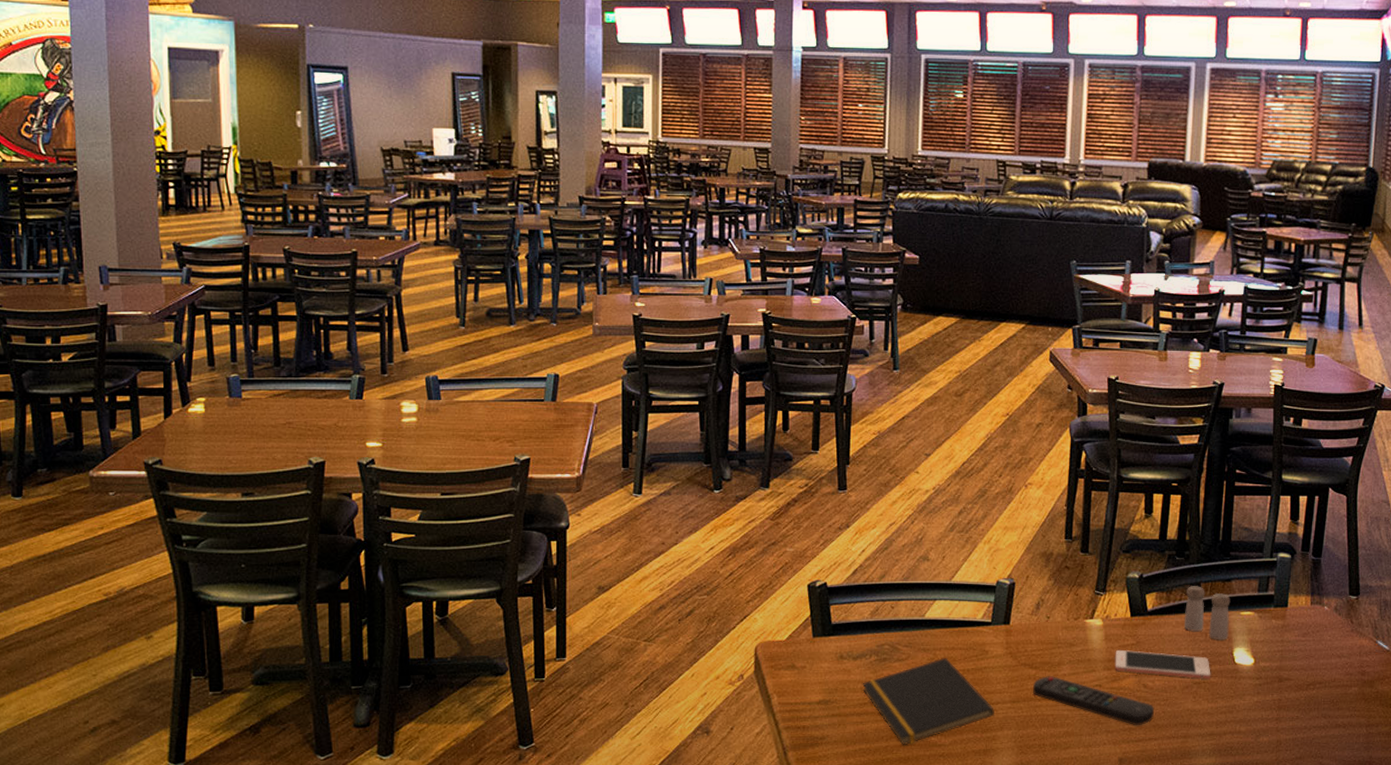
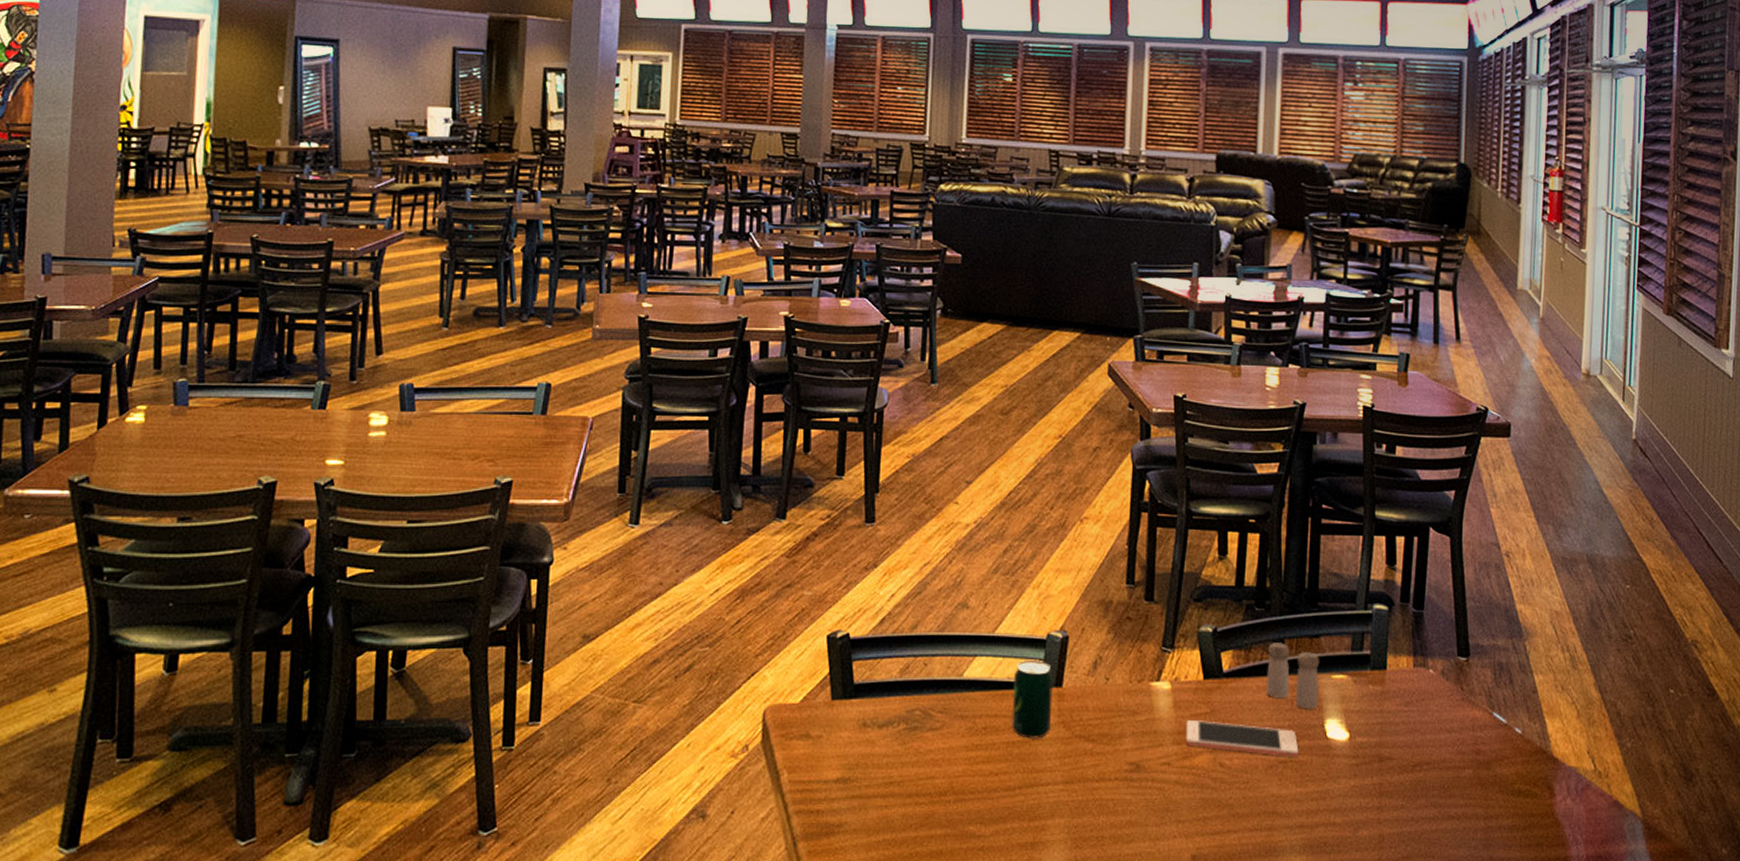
notepad: present [862,657,994,746] -> none [888,726,1044,837]
beverage can: none [967,602,1002,667] -> present [1012,659,1053,739]
remote control: present [1032,676,1154,725] -> none [1089,751,1232,814]

